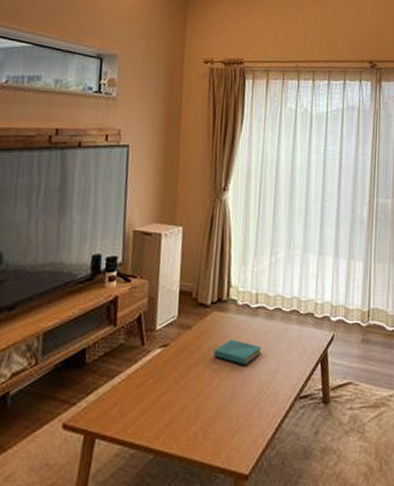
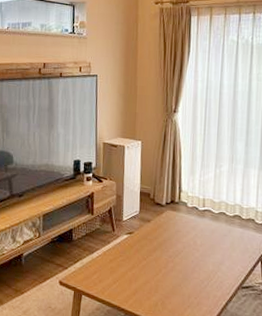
book: present [213,339,262,365] -> none [168,234,209,255]

